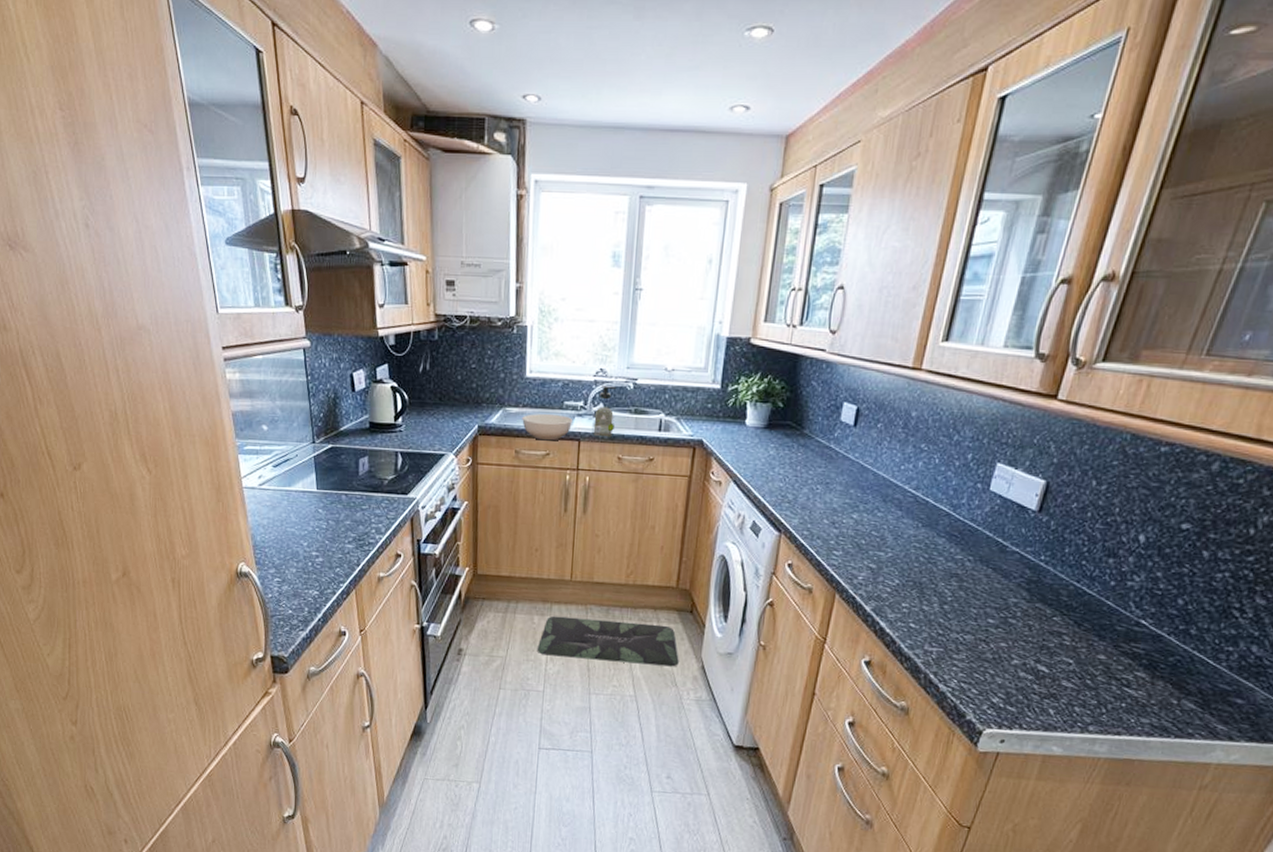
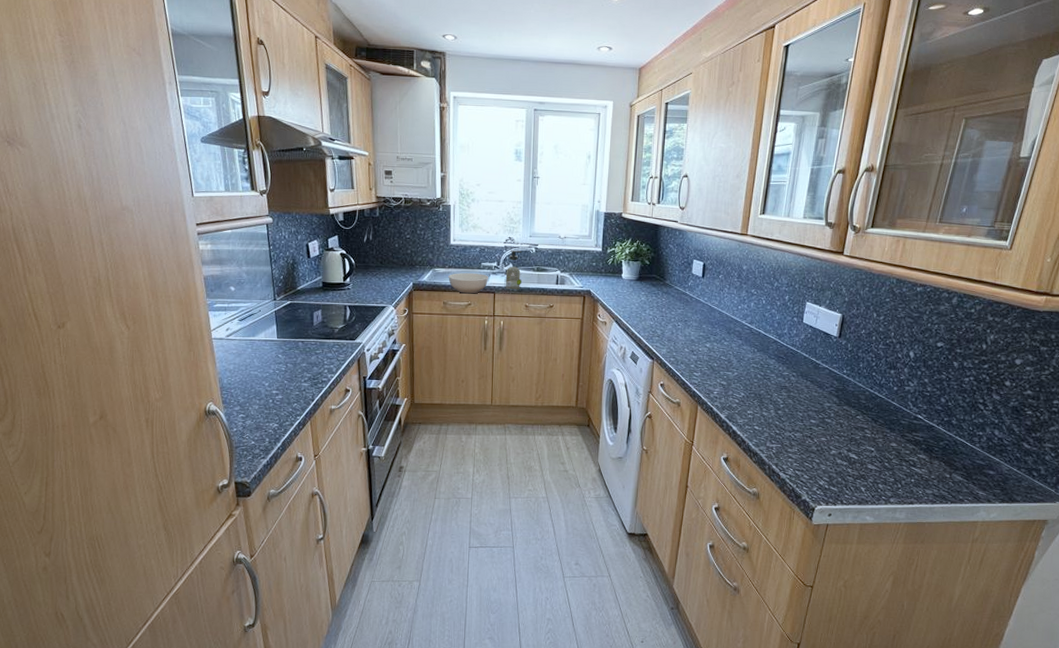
doormat: present [537,616,679,667] -> none [465,434,581,471]

